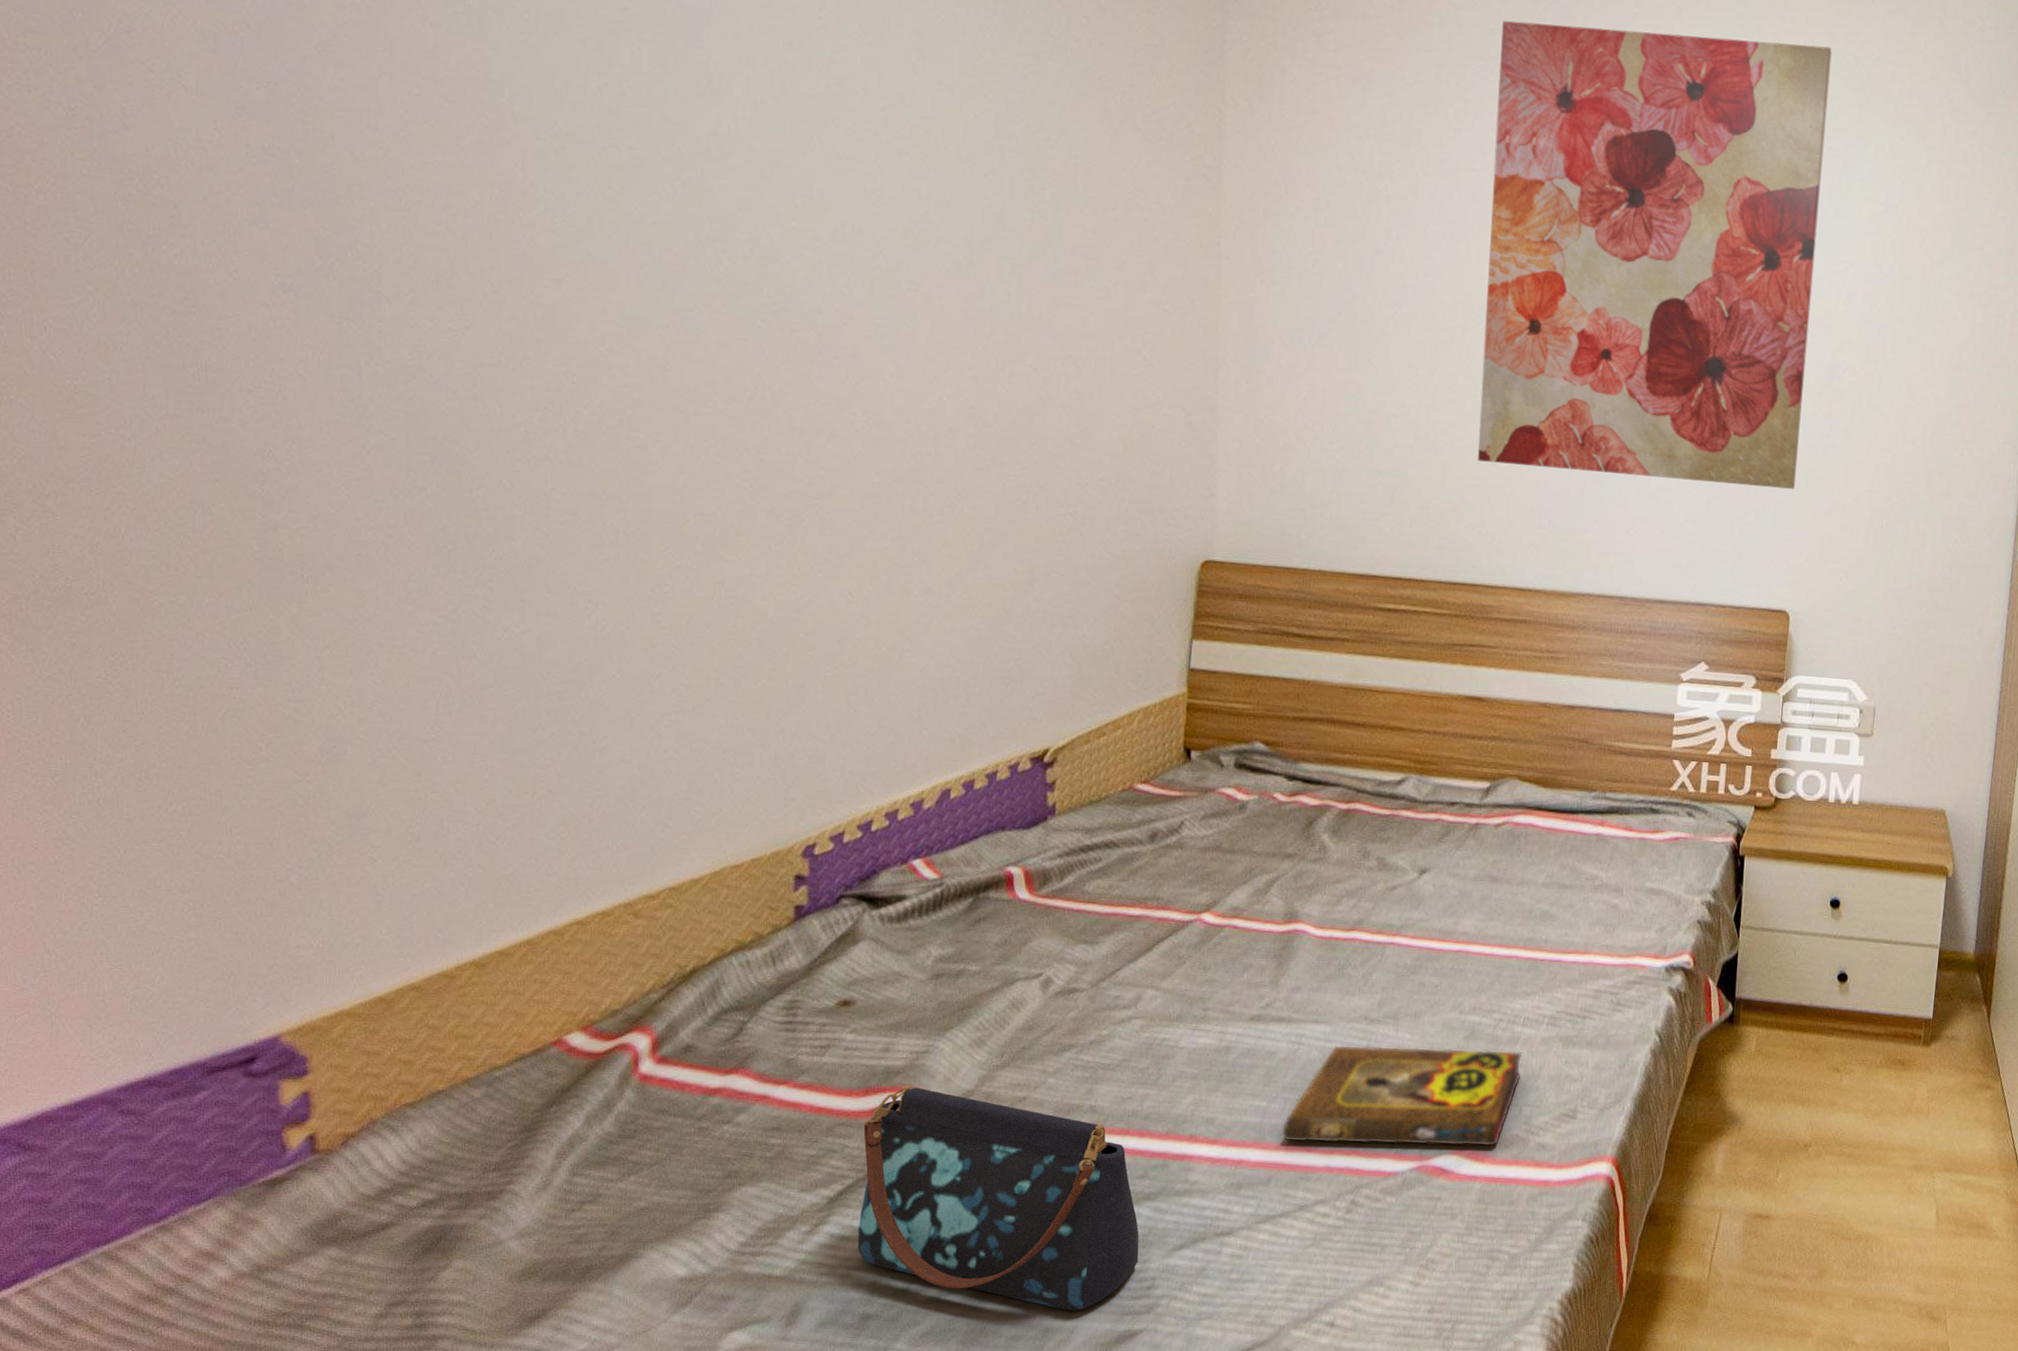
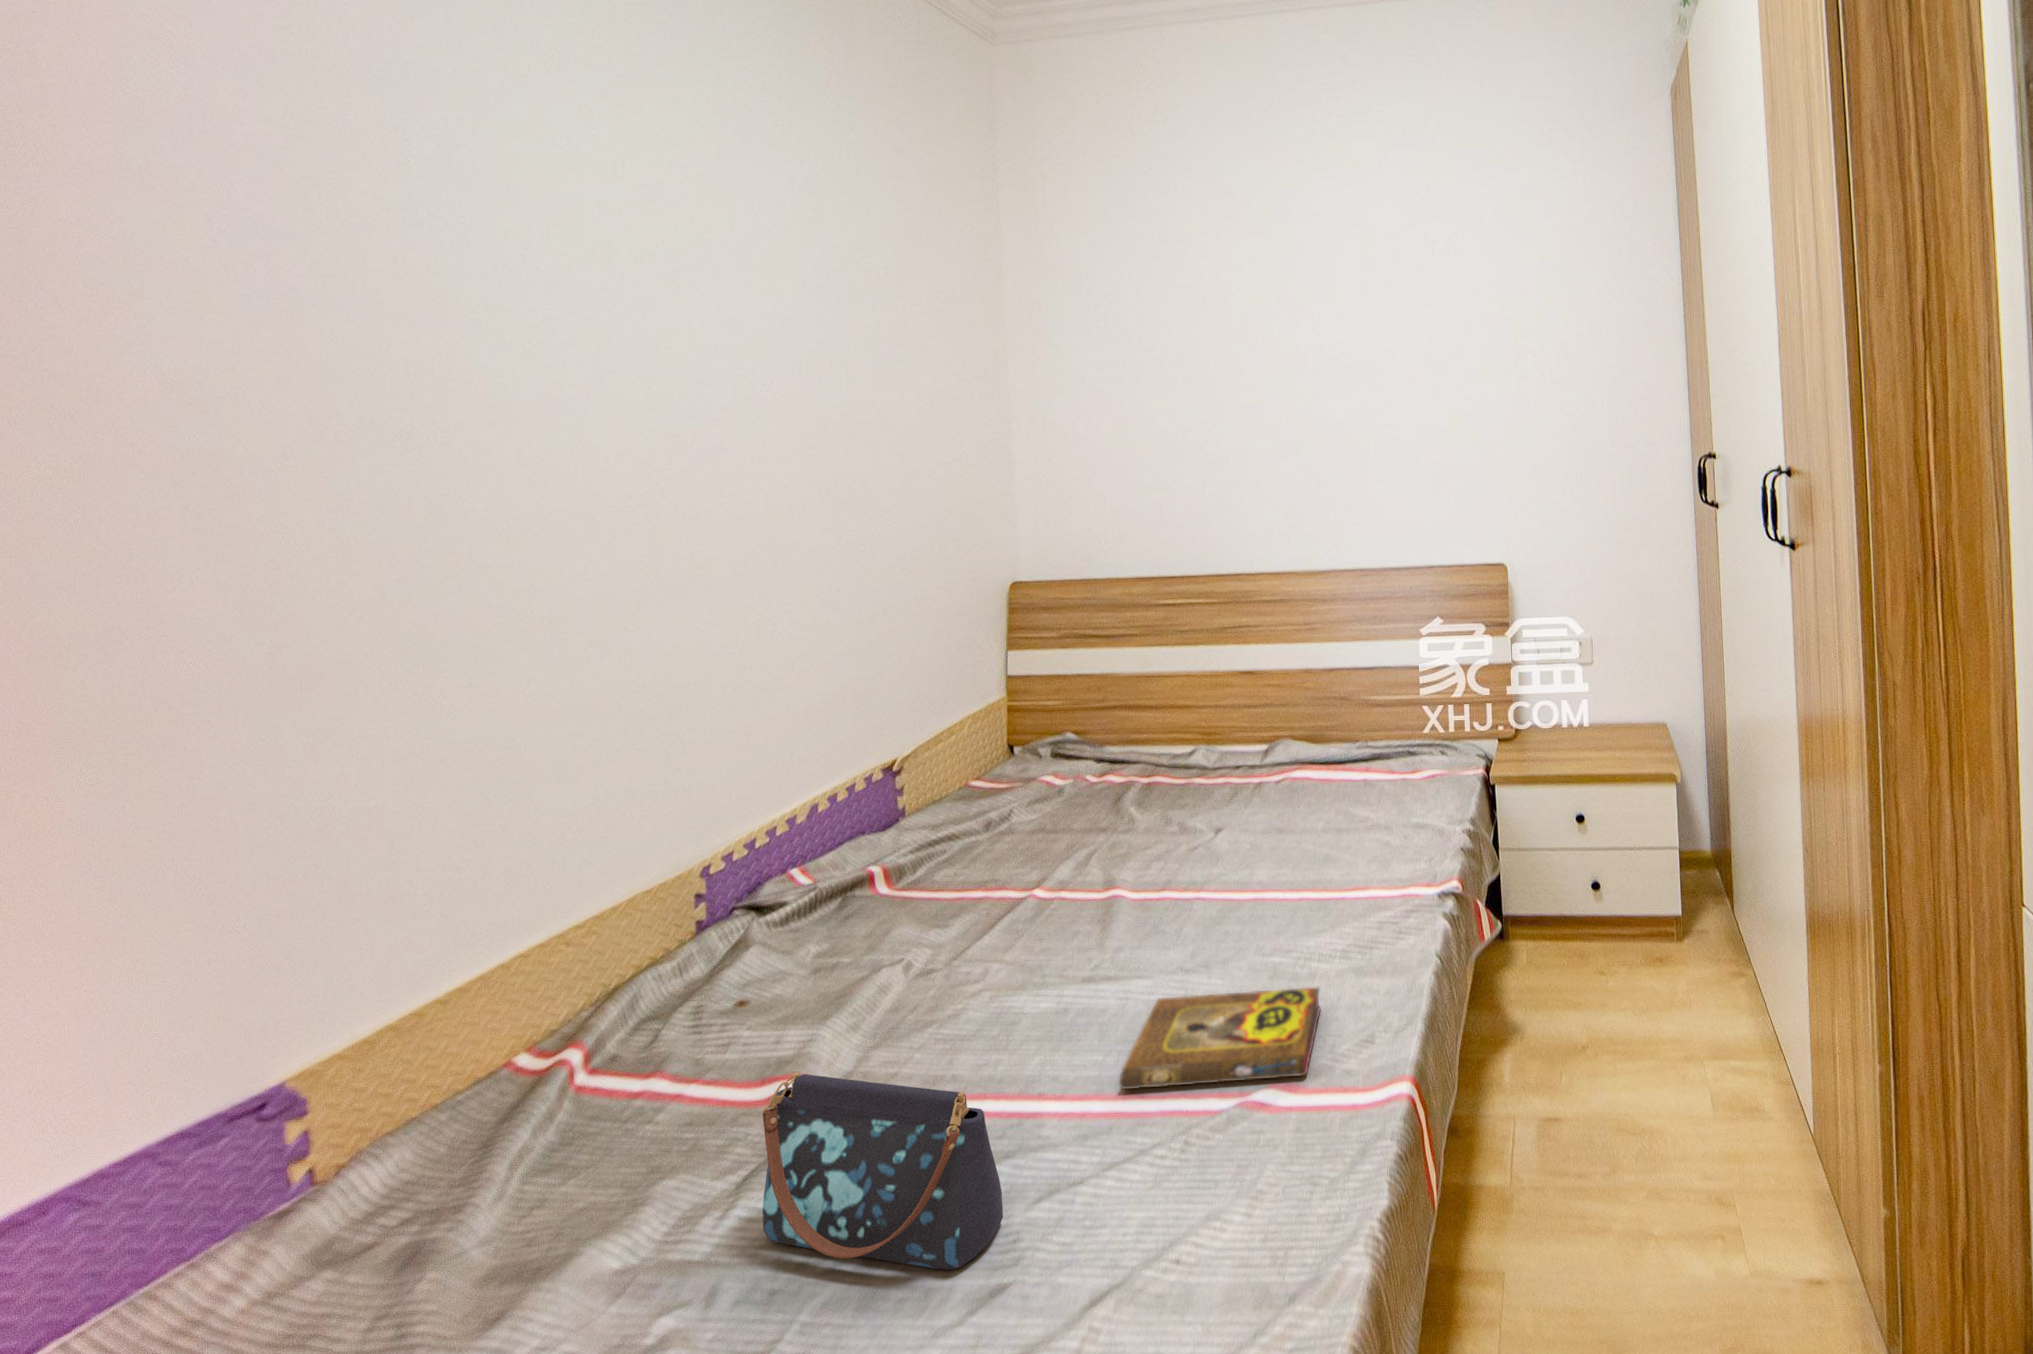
wall art: present [1478,20,1832,489] -> none [1214,93,1498,469]

